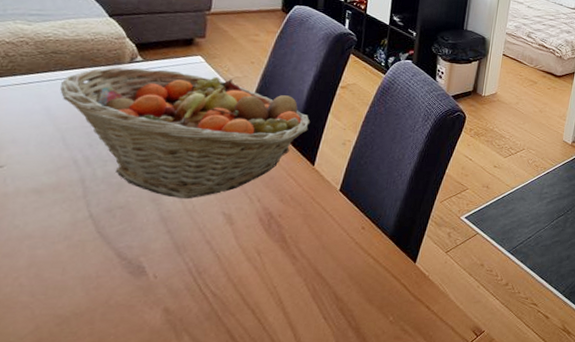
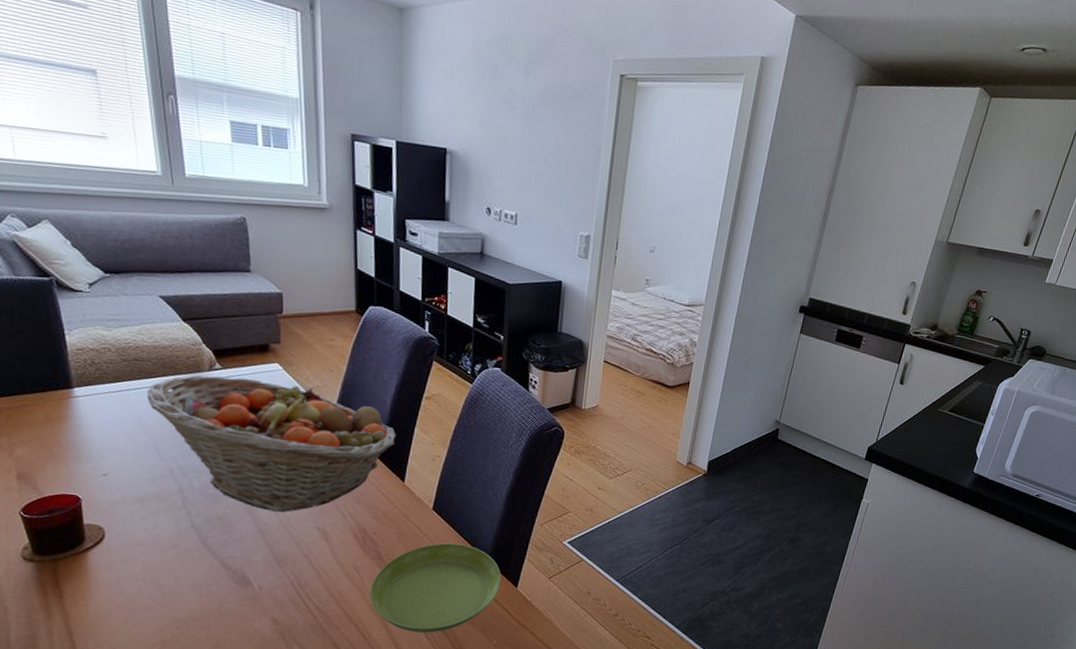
saucer: none [270,223,402,314] -> present [370,543,502,633]

